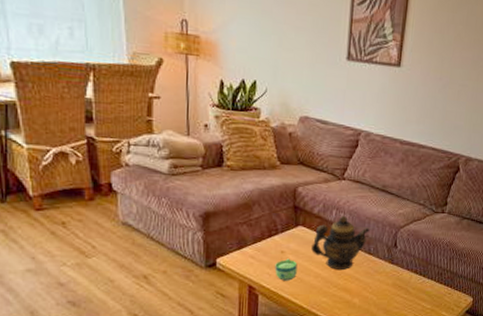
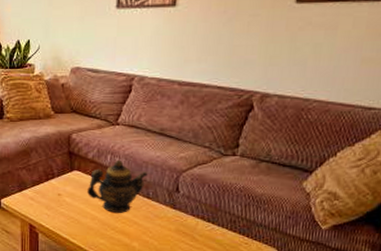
cup: present [275,258,298,281] -> none [53,201,74,222]

